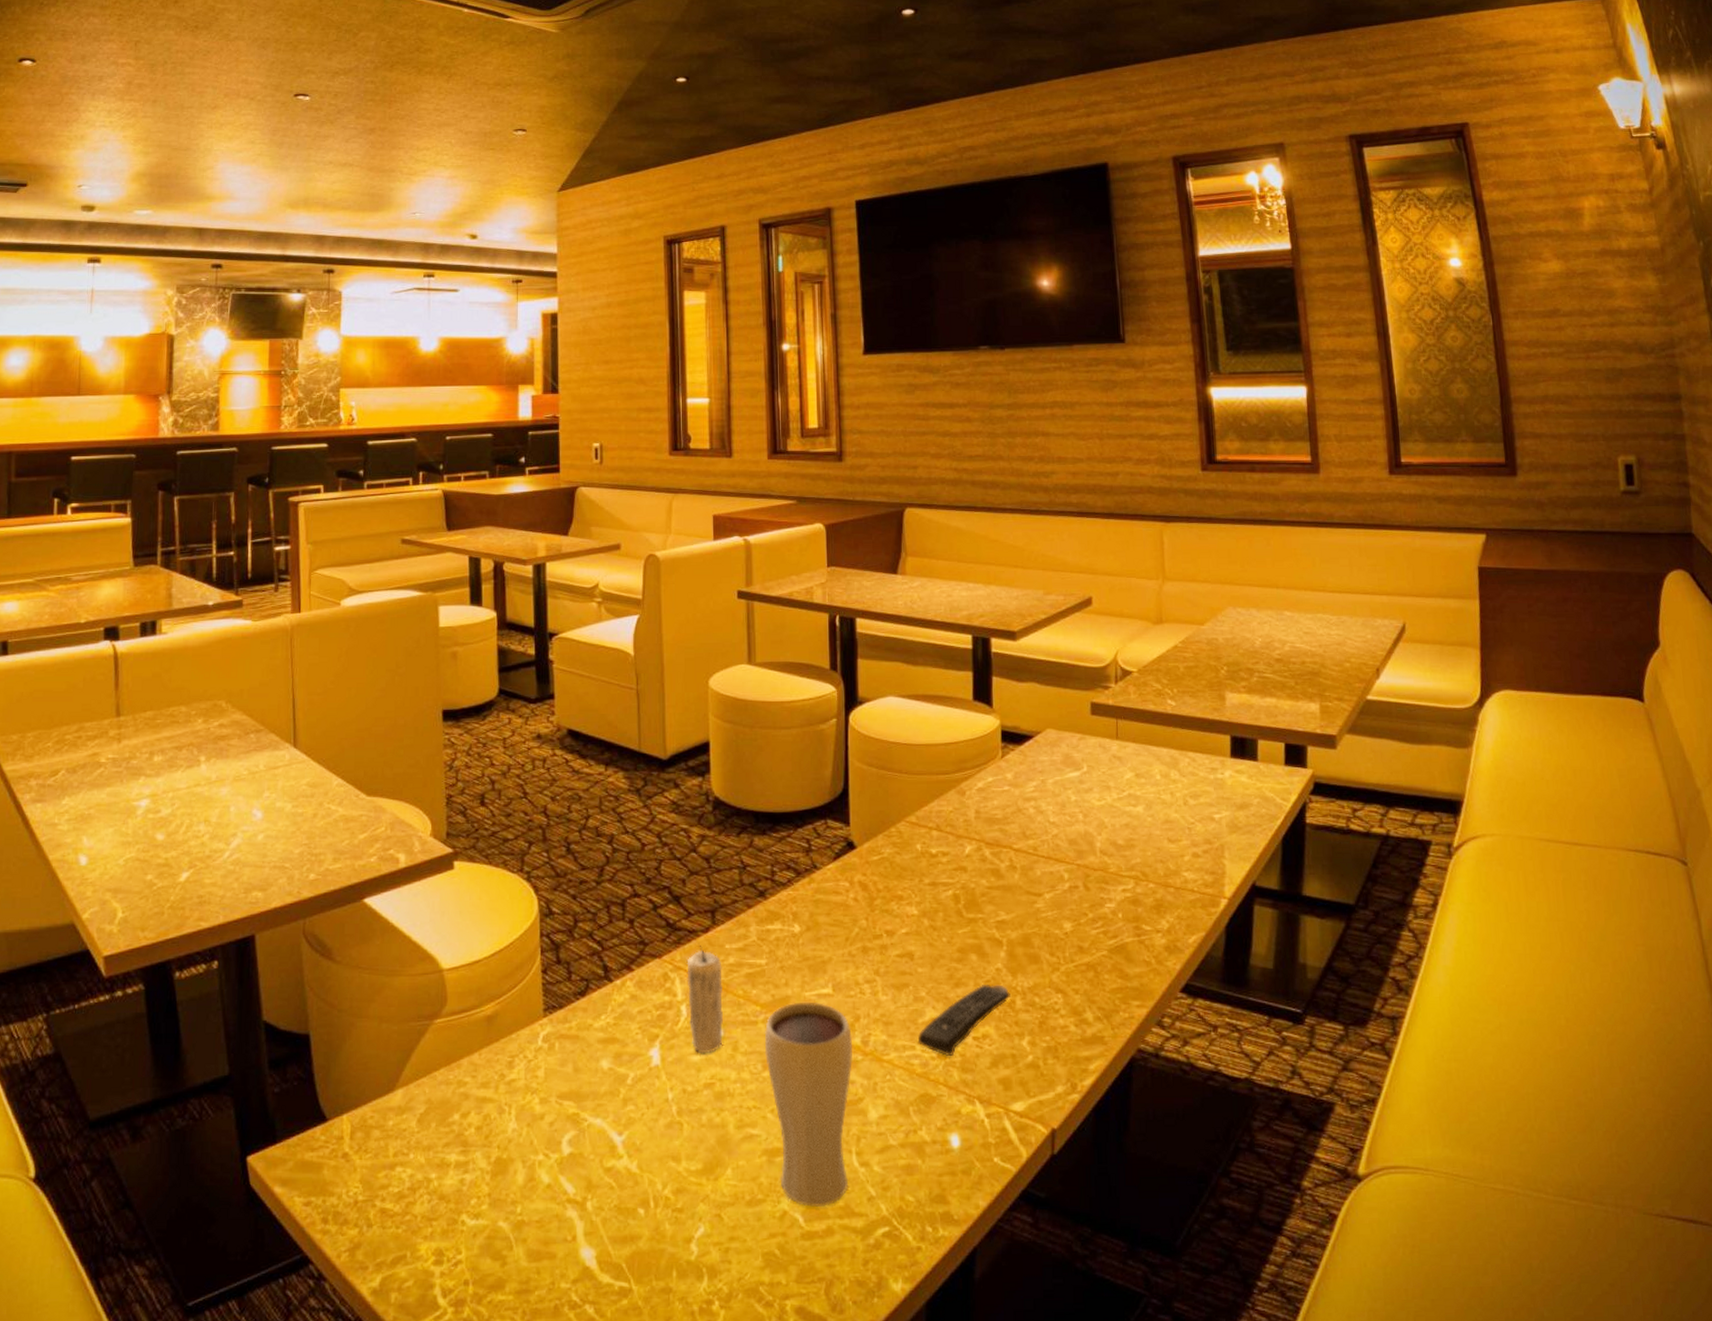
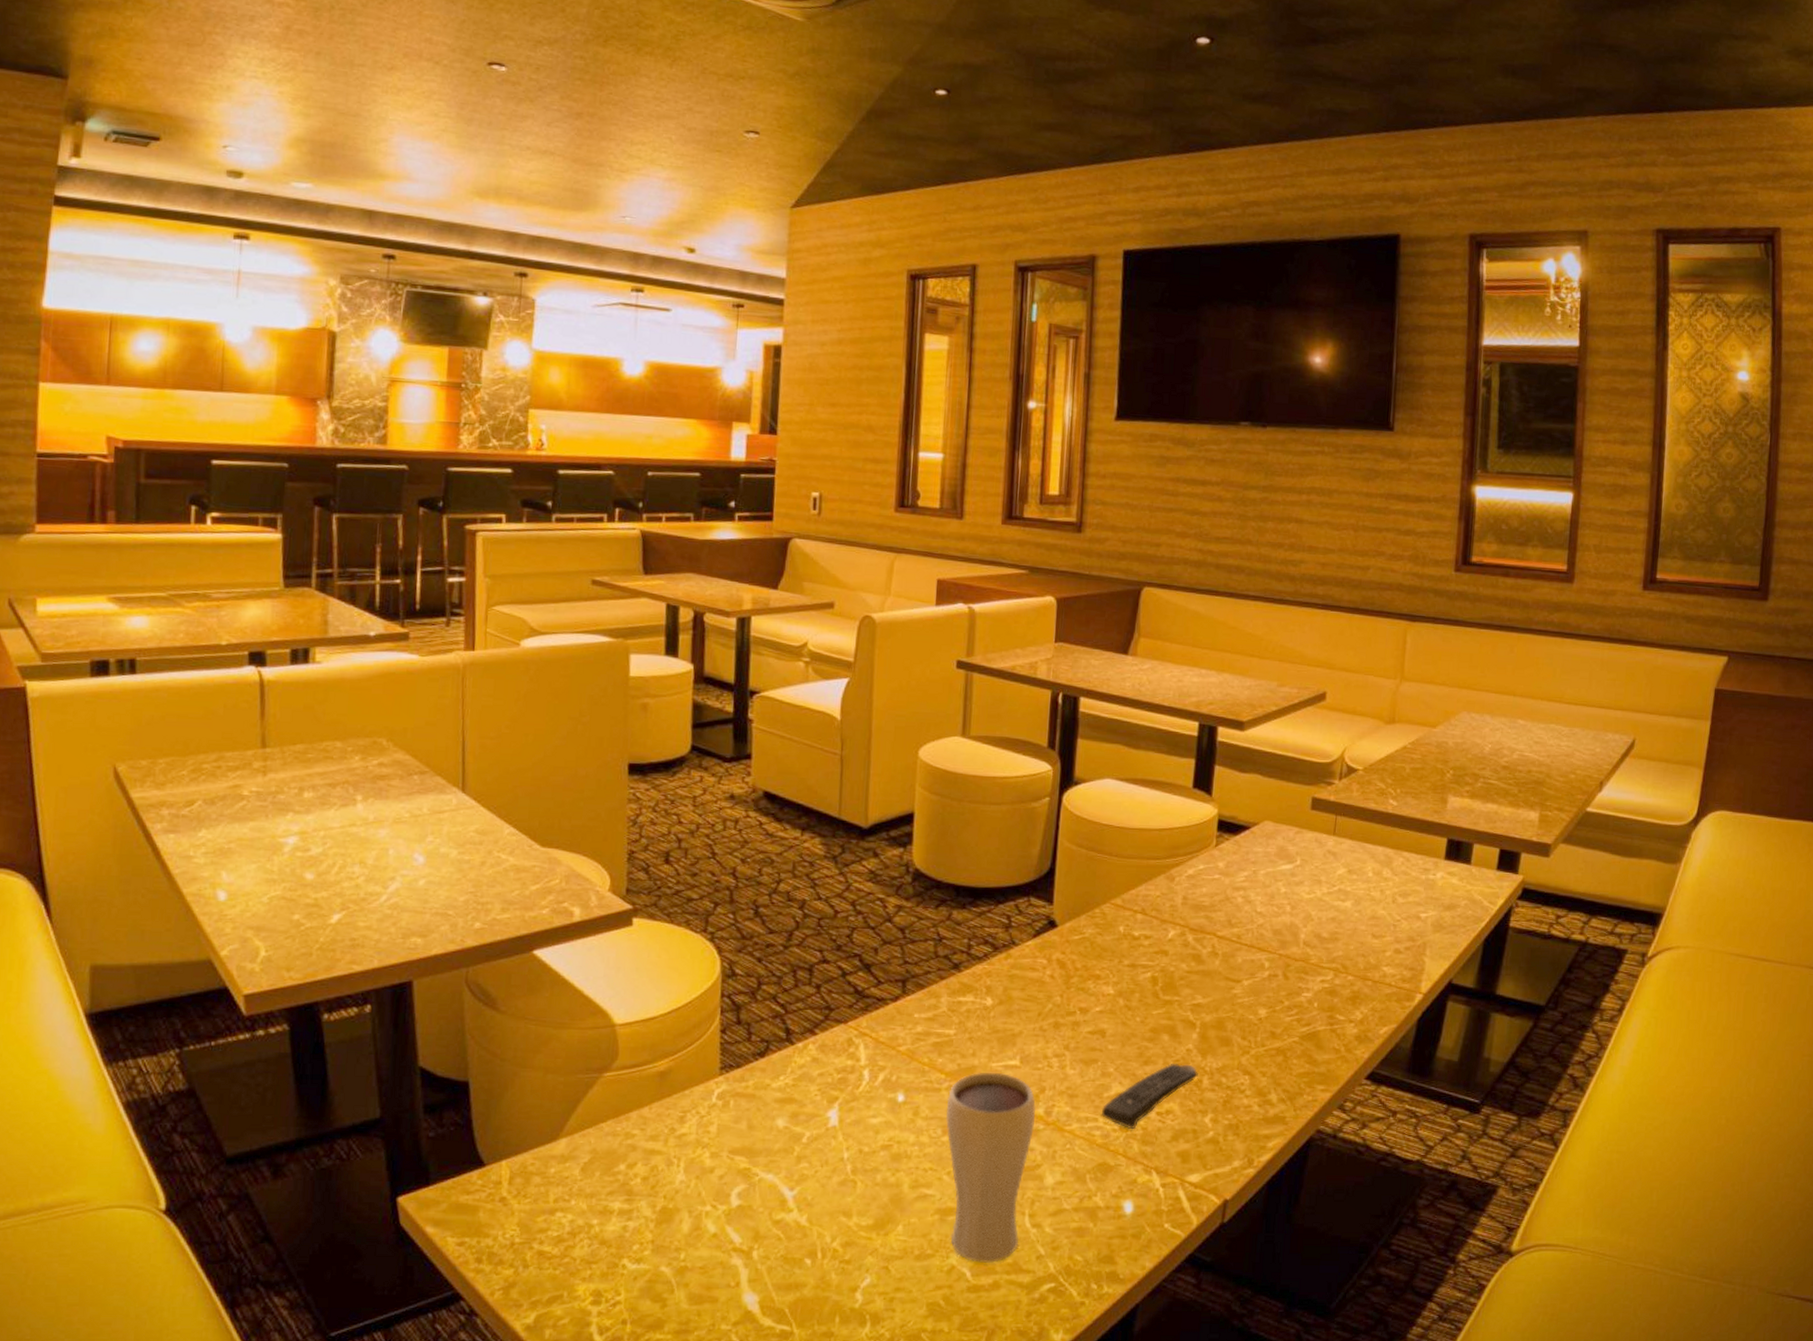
candle: present [686,943,723,1054] -> none [871,1011,909,1118]

